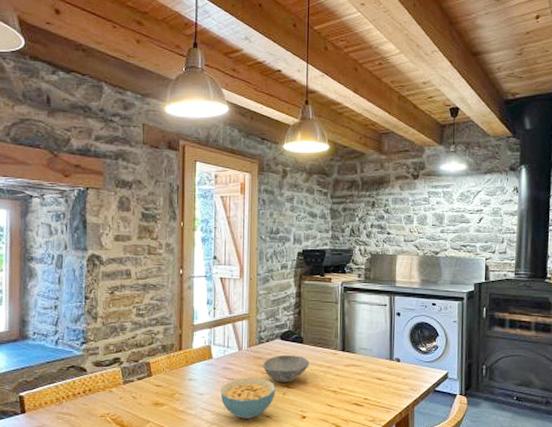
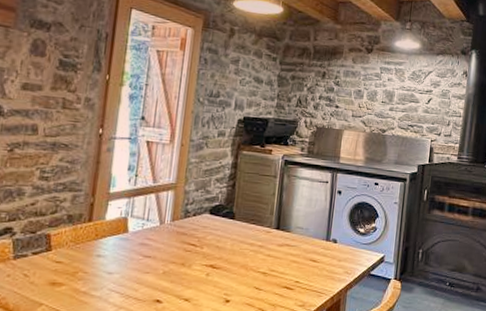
cereal bowl: present [220,377,276,419] -> none [133,255,199,302]
bowl: present [263,355,309,382] -> none [186,231,240,262]

